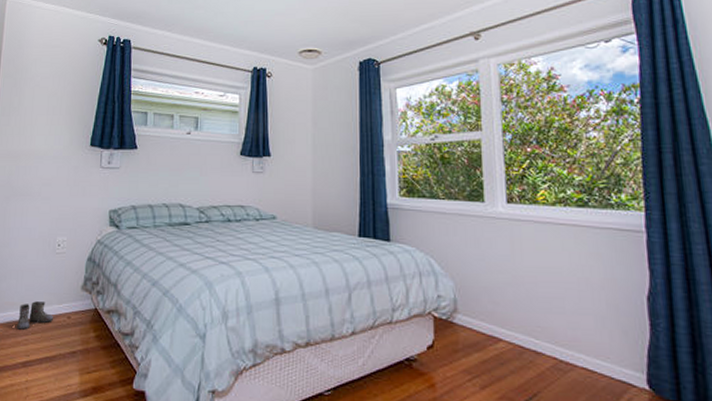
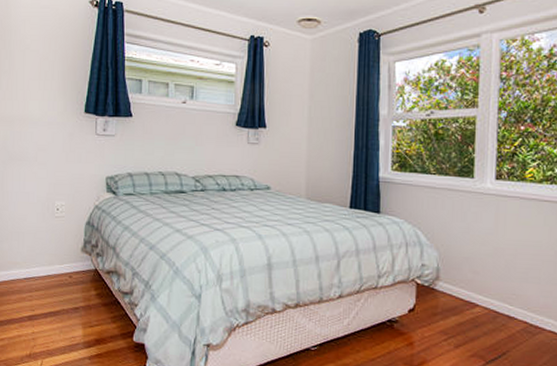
boots: present [16,301,53,331] -> none [20,261,55,288]

